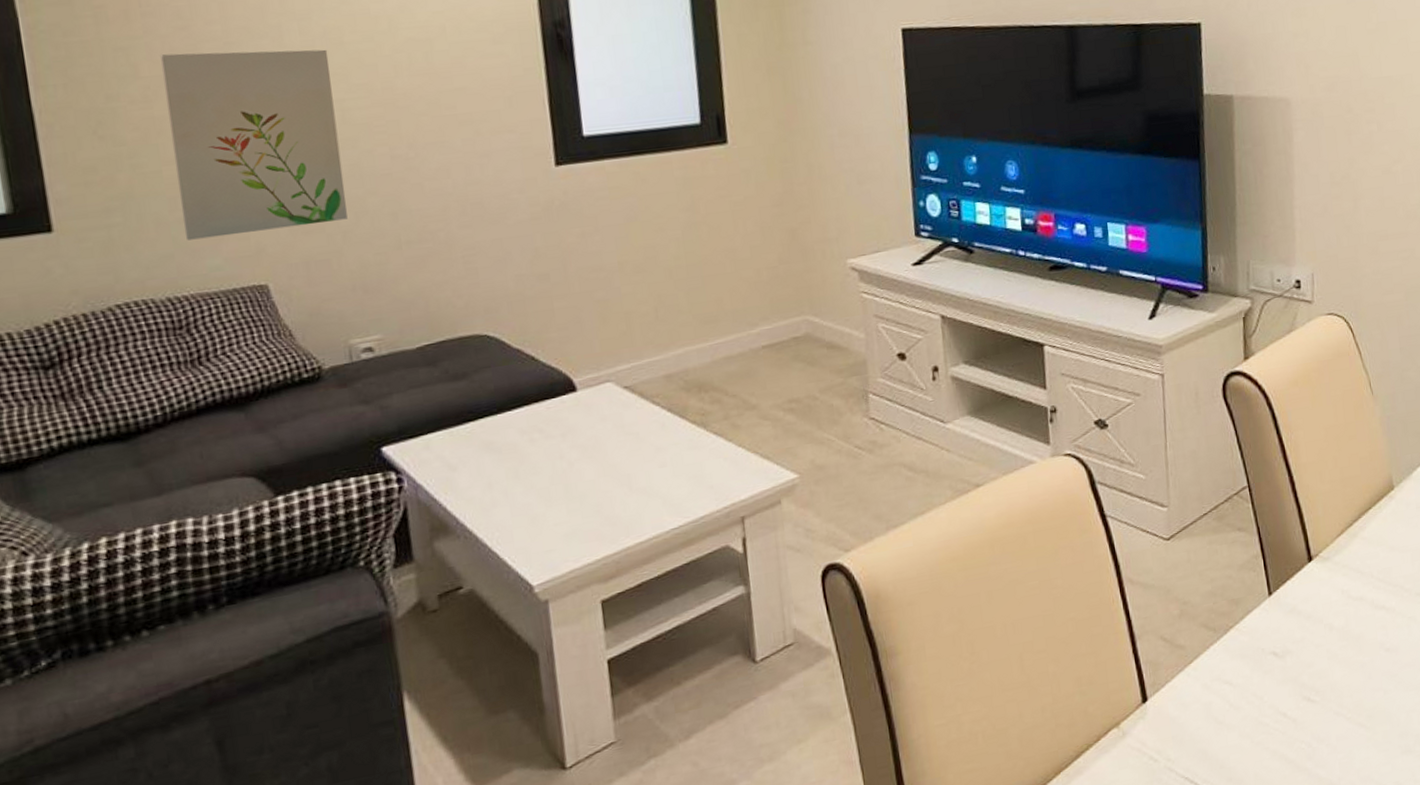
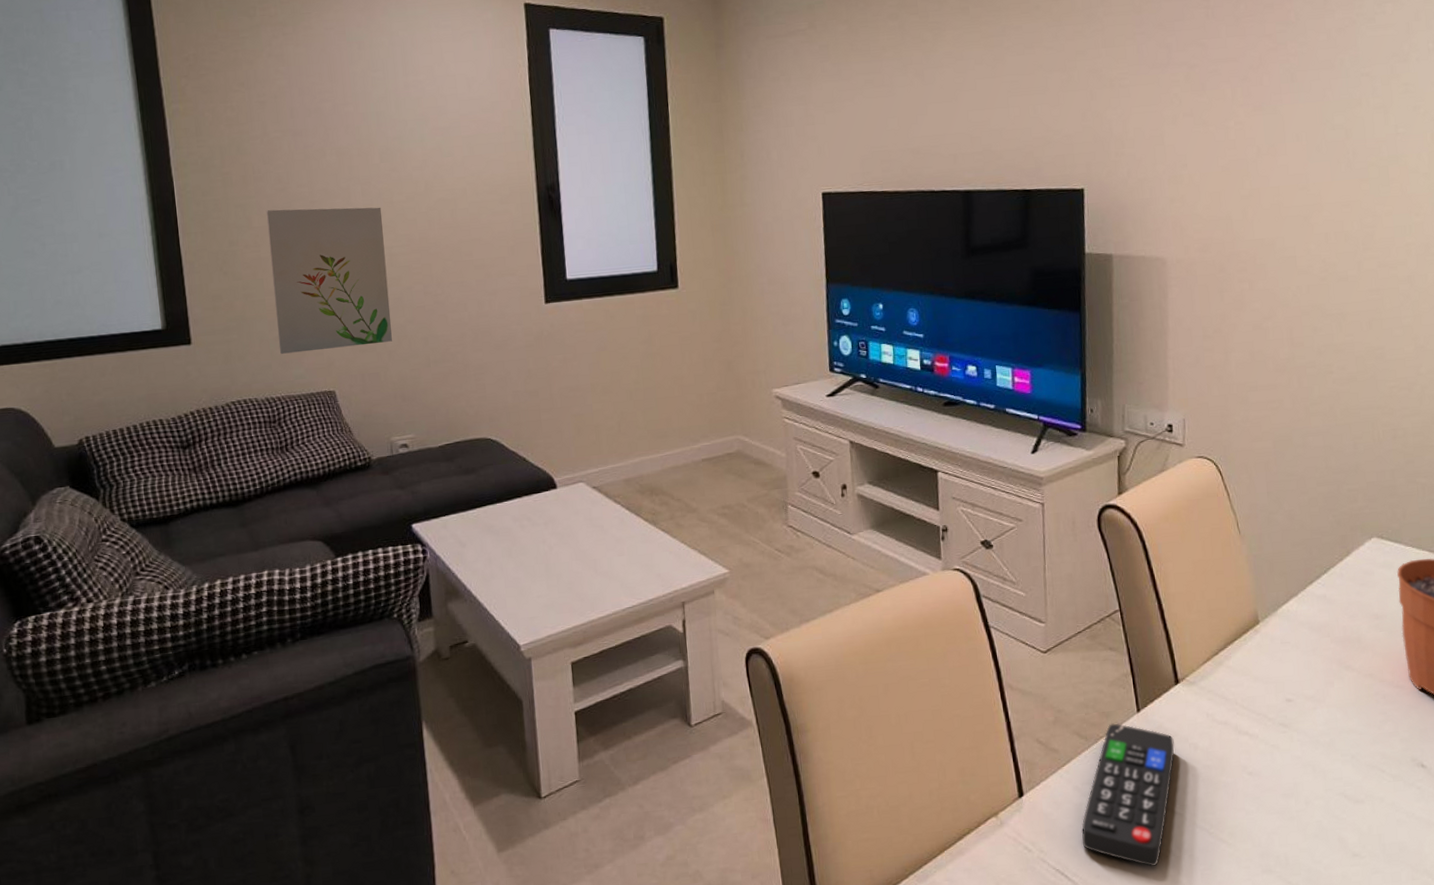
remote control: none [1211,610,1310,762] -> present [1081,723,1175,867]

